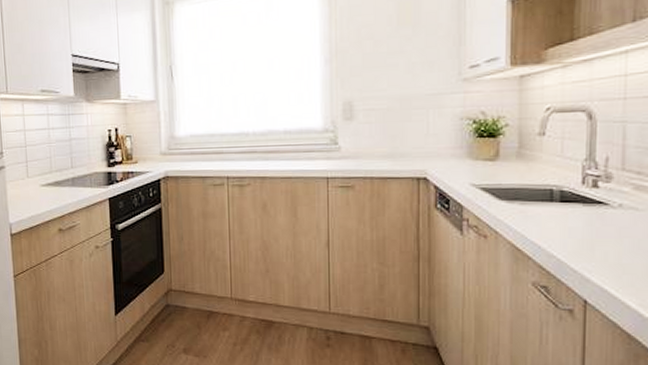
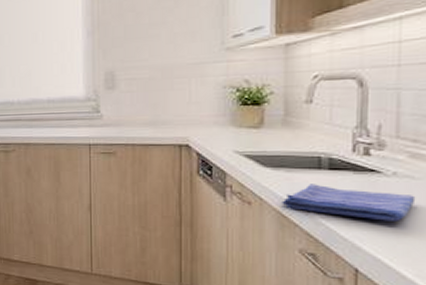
dish towel: none [516,216,640,252] -> present [282,184,416,221]

